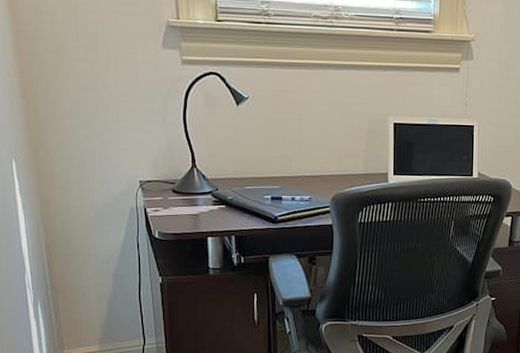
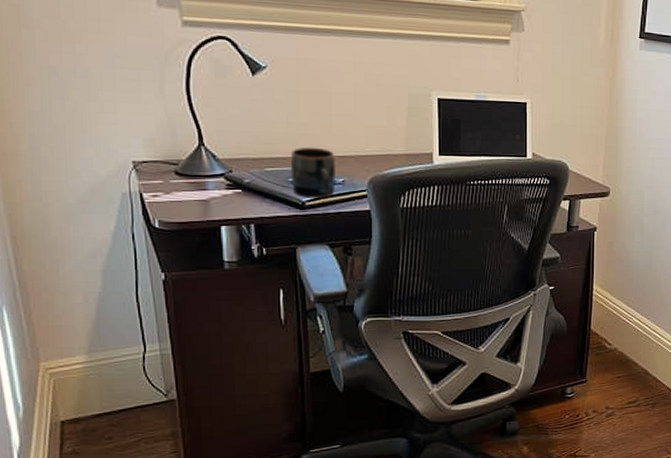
mug: none [266,168,304,215] -> present [290,147,336,200]

